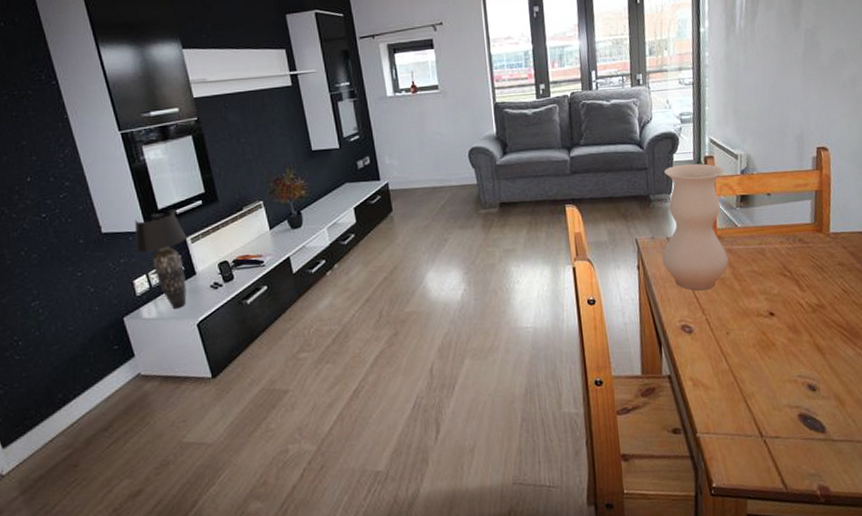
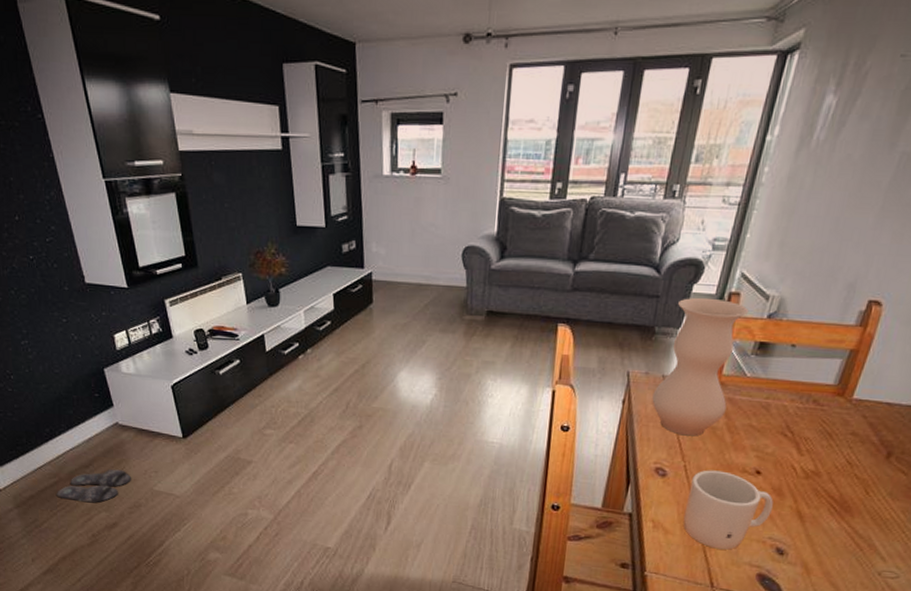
slippers: none [71,425,157,473] -> present [57,469,131,503]
table lamp: present [135,211,188,309] -> none [116,270,166,368]
mug: none [716,318,794,397] -> present [683,470,774,550]

